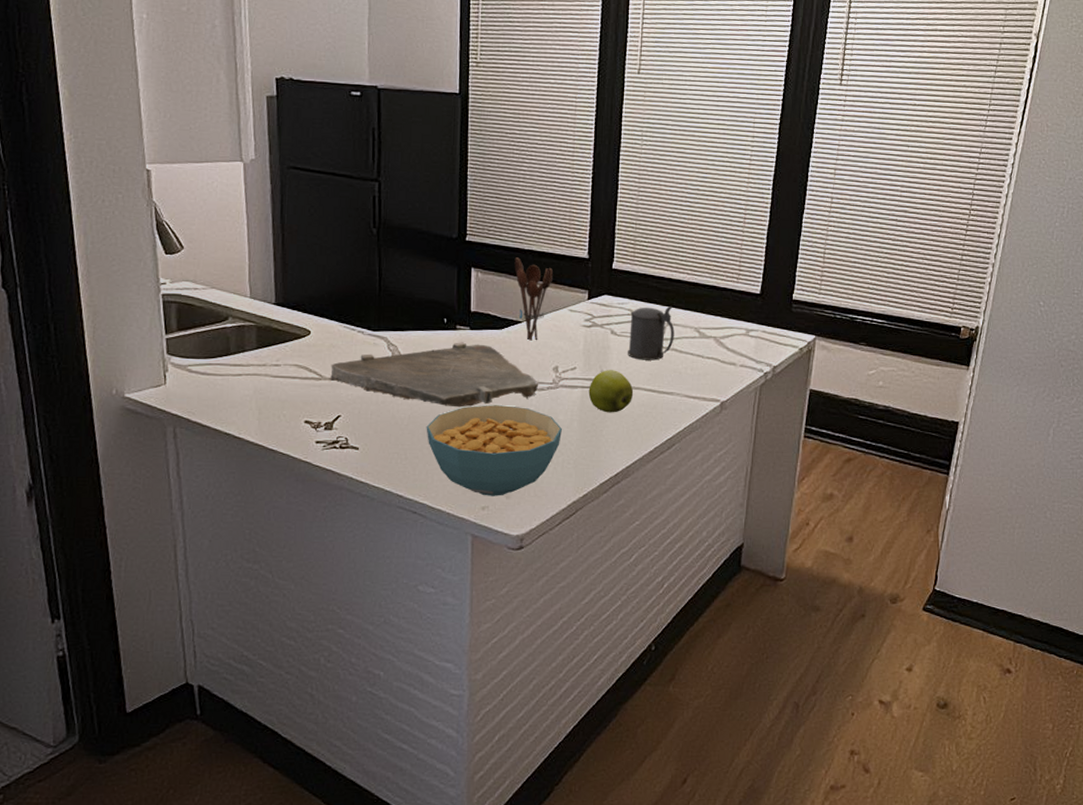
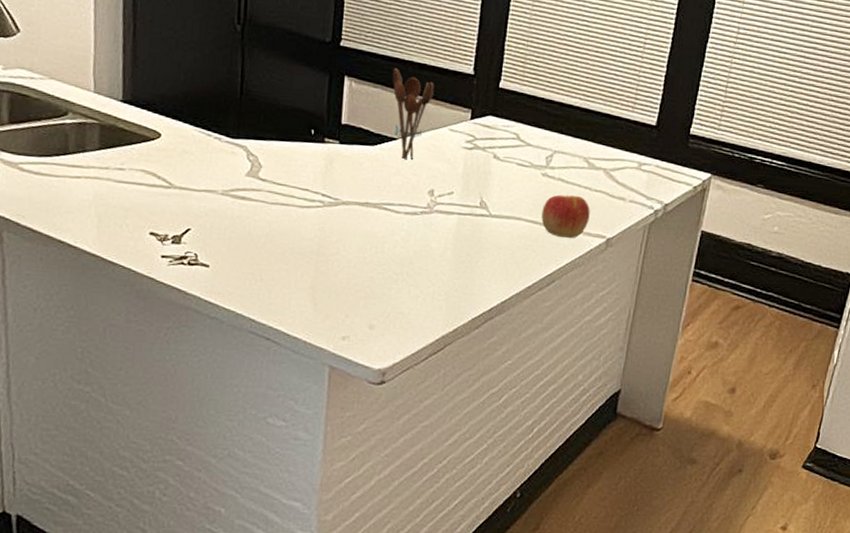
cutting board: present [330,342,539,408] -> none [181,156,412,228]
cereal bowl: present [426,405,562,496] -> none [285,226,434,326]
apple: present [588,370,634,413] -> none [465,196,514,244]
beer stein: present [628,305,675,361] -> none [510,131,562,190]
apple: none [659,364,704,403] -> present [541,194,590,238]

